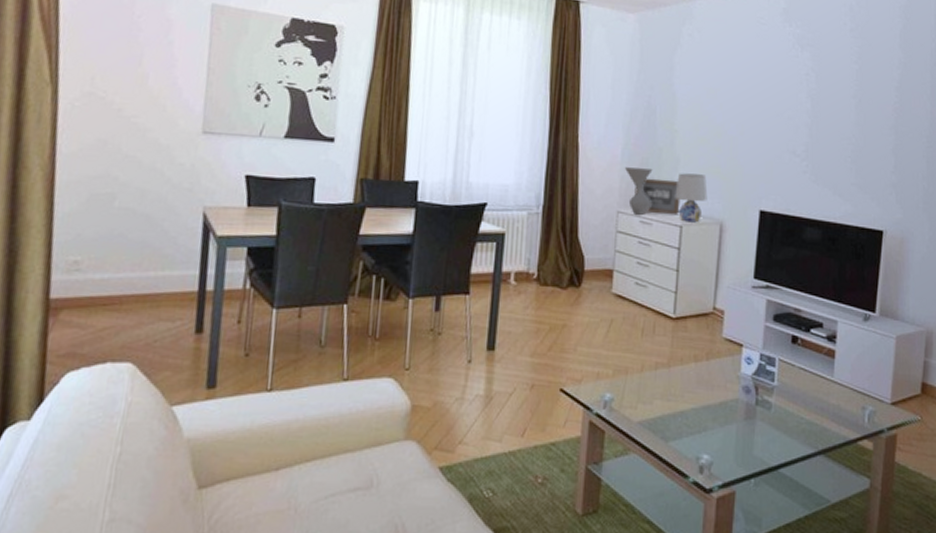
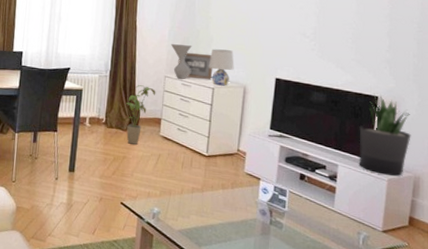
house plant: none [566,224,606,307] -> present [126,85,156,145]
planter: none [862,228,922,331] -> present [359,94,411,176]

